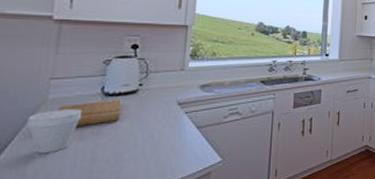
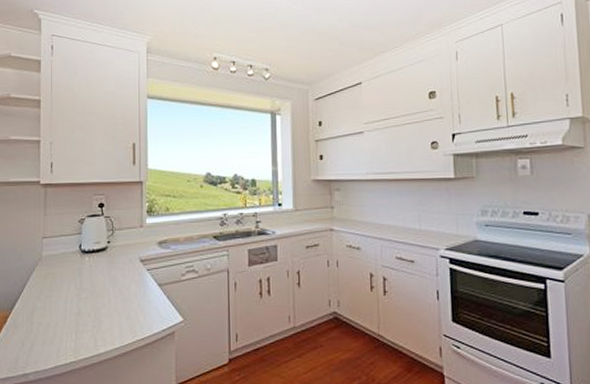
cup: present [27,109,83,154] -> none [31,265,68,306]
cutting board: present [57,99,122,128] -> none [50,256,96,282]

